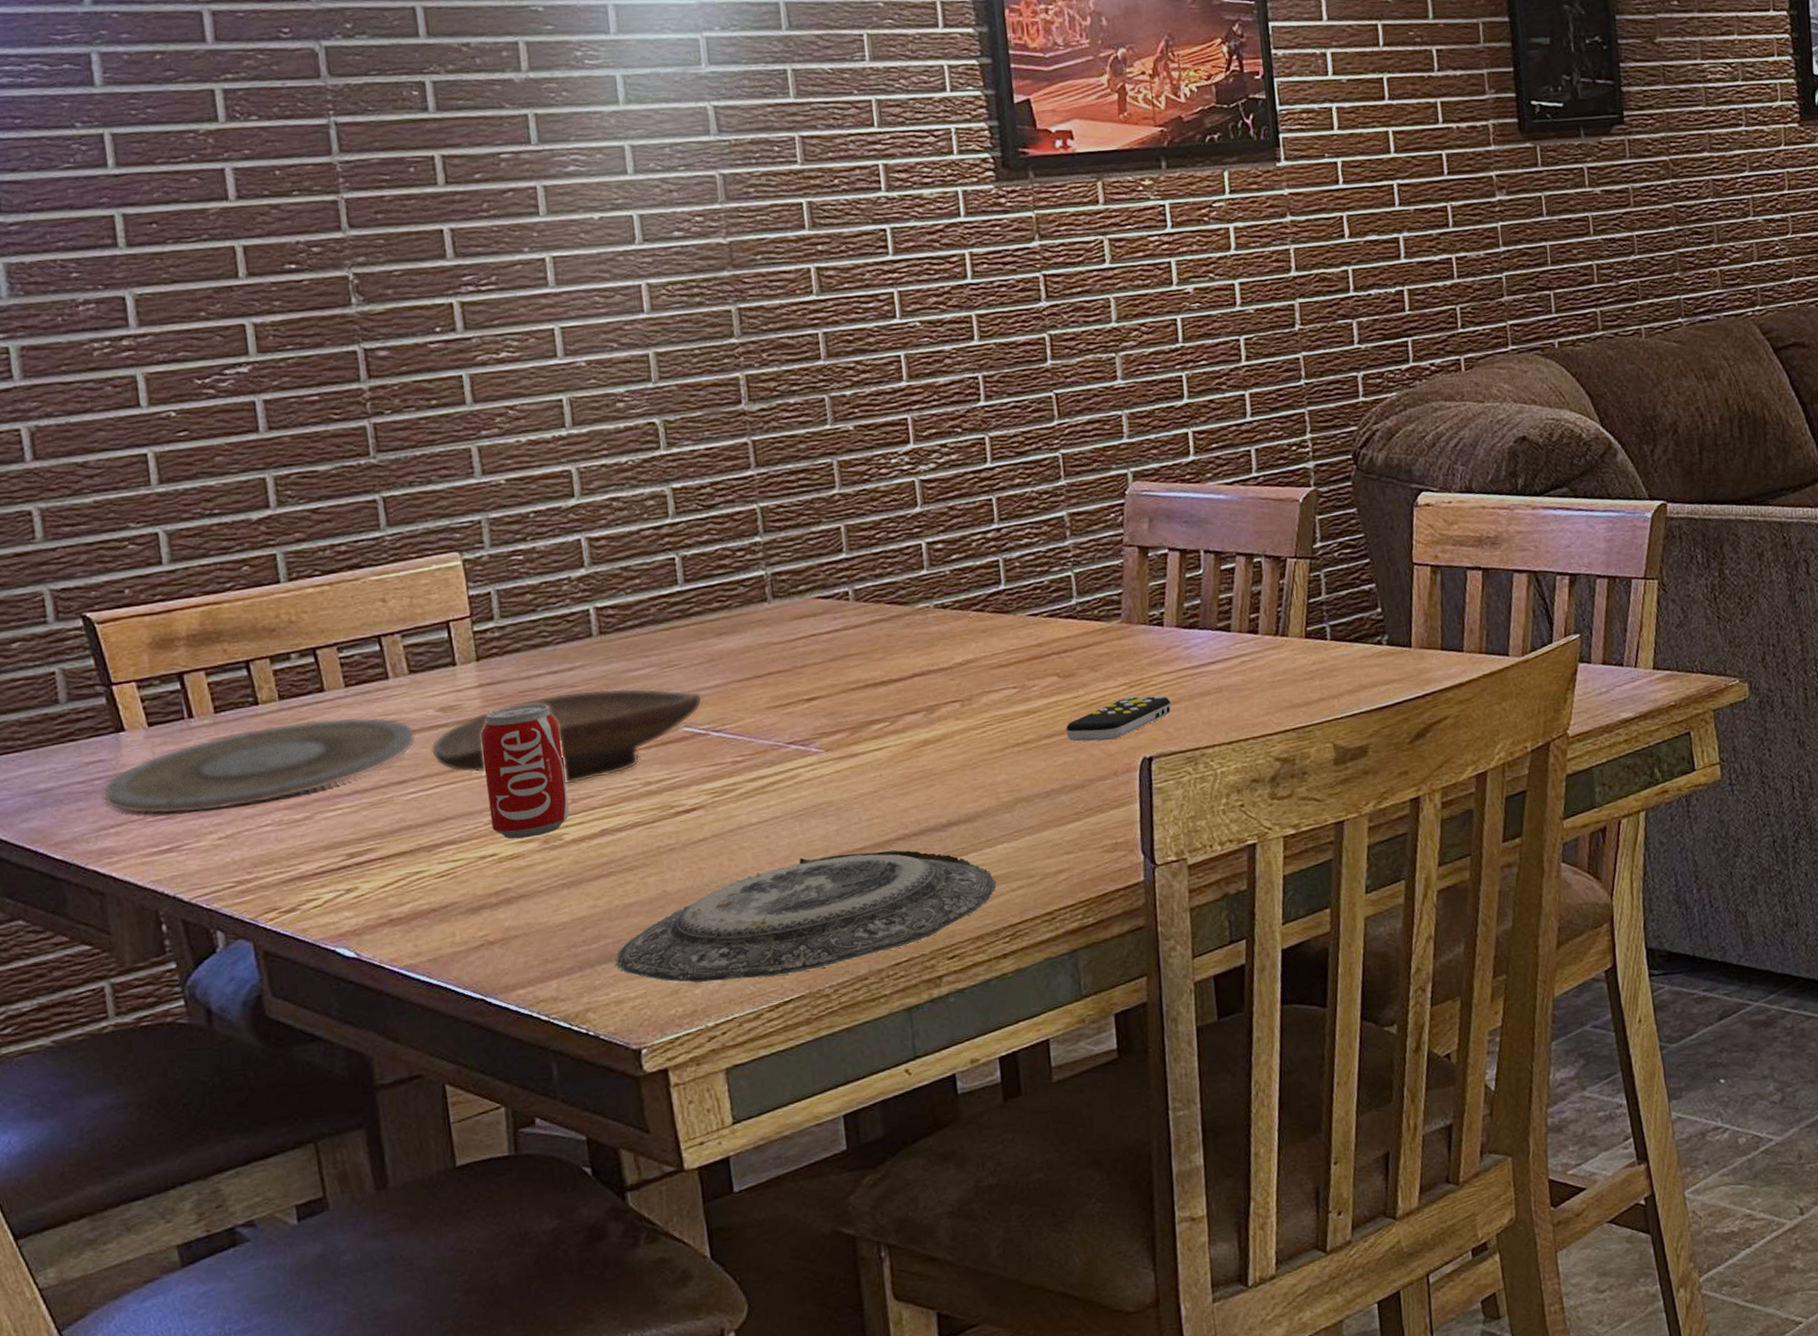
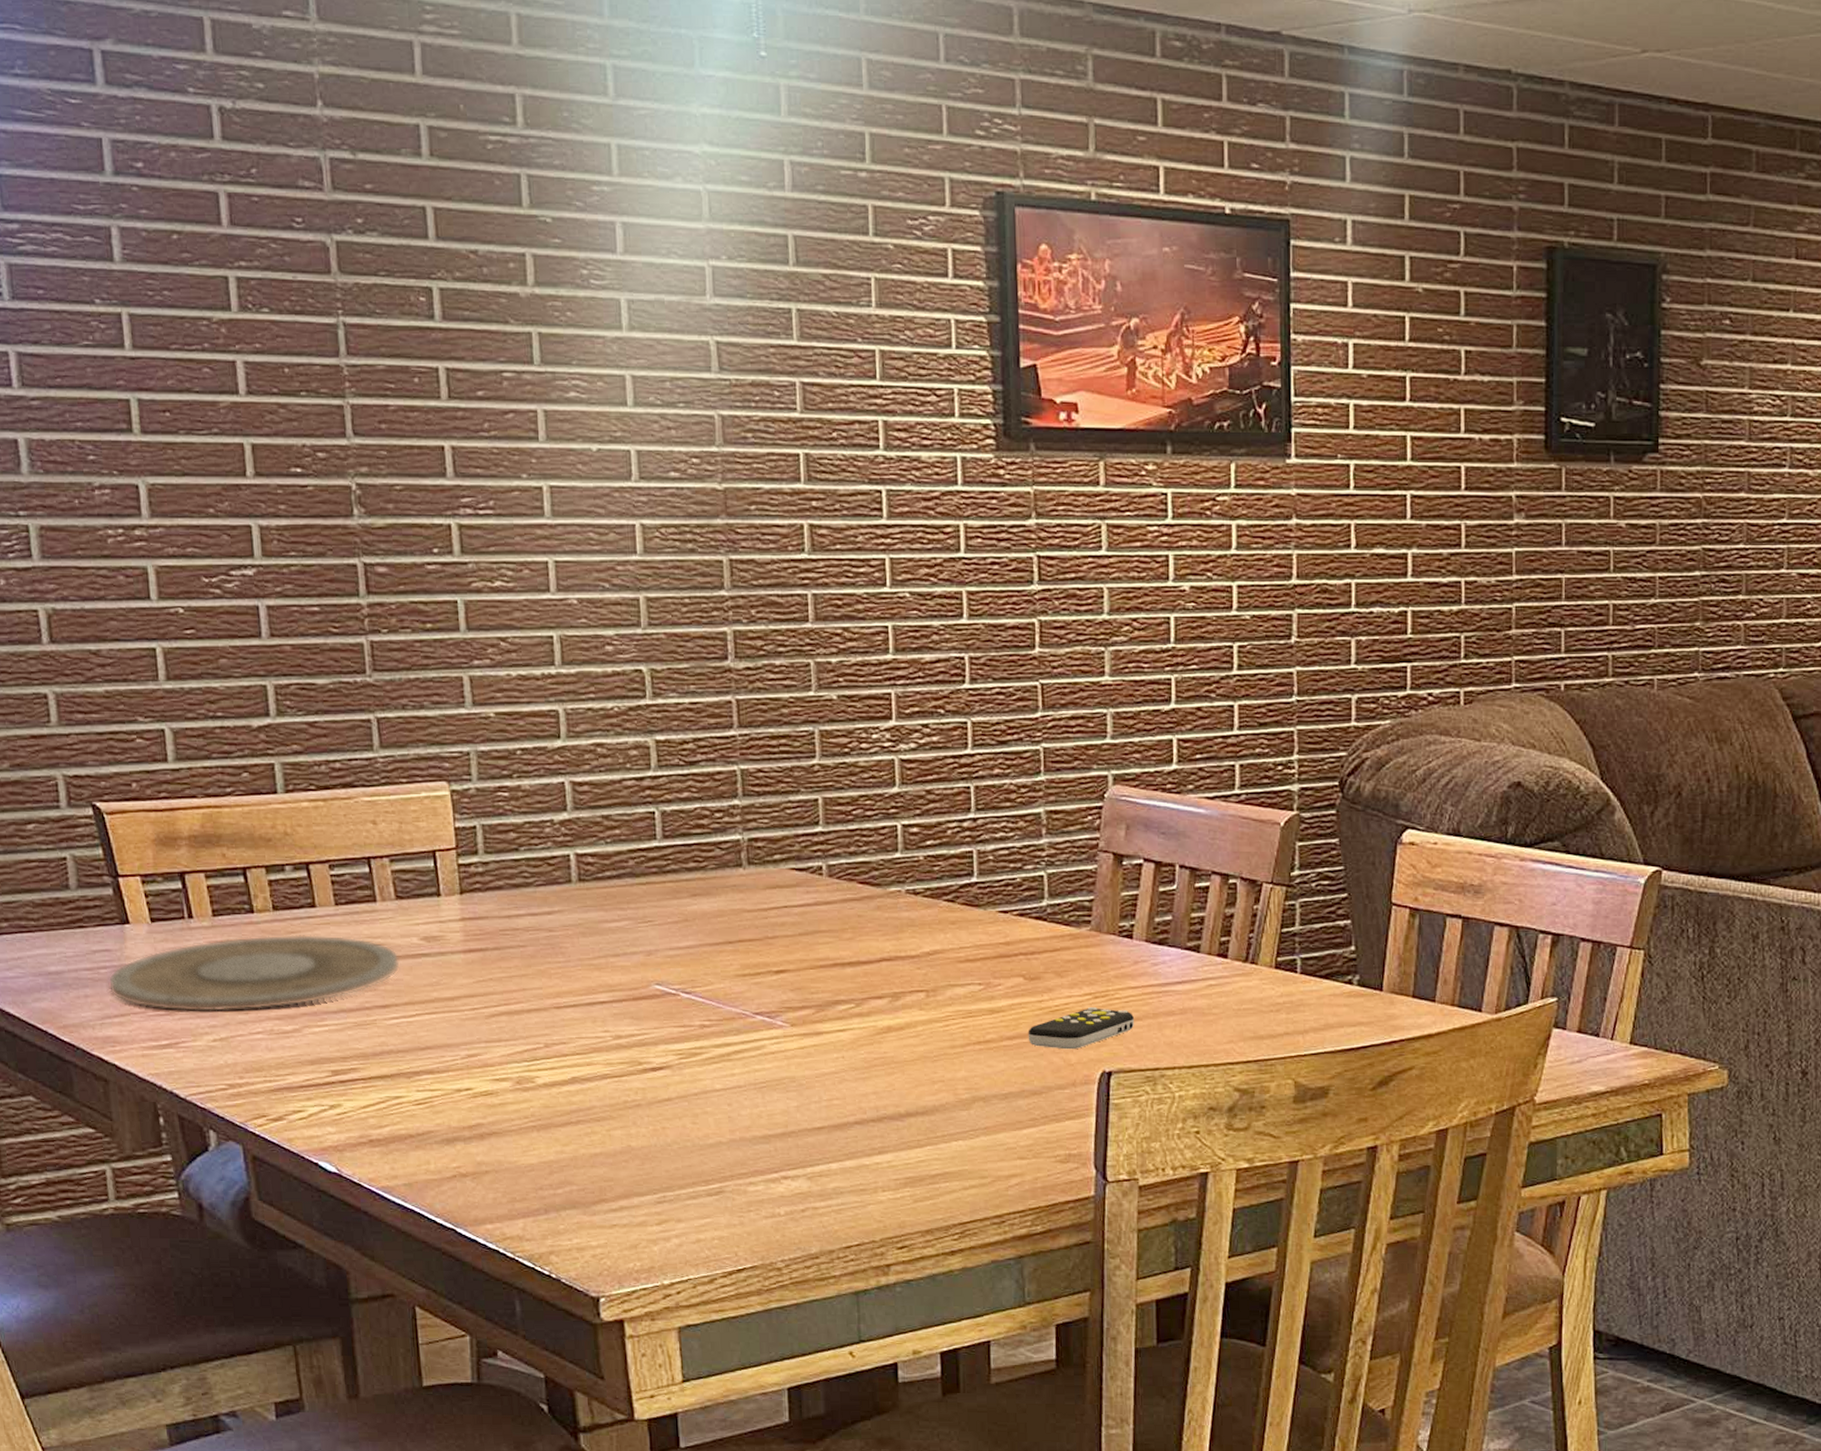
decorative bowl: present [430,688,703,786] -> none [413,936,675,1030]
beverage can: present [480,703,570,839] -> none [461,944,542,1076]
plate: present [613,849,997,983] -> none [577,1130,950,1244]

